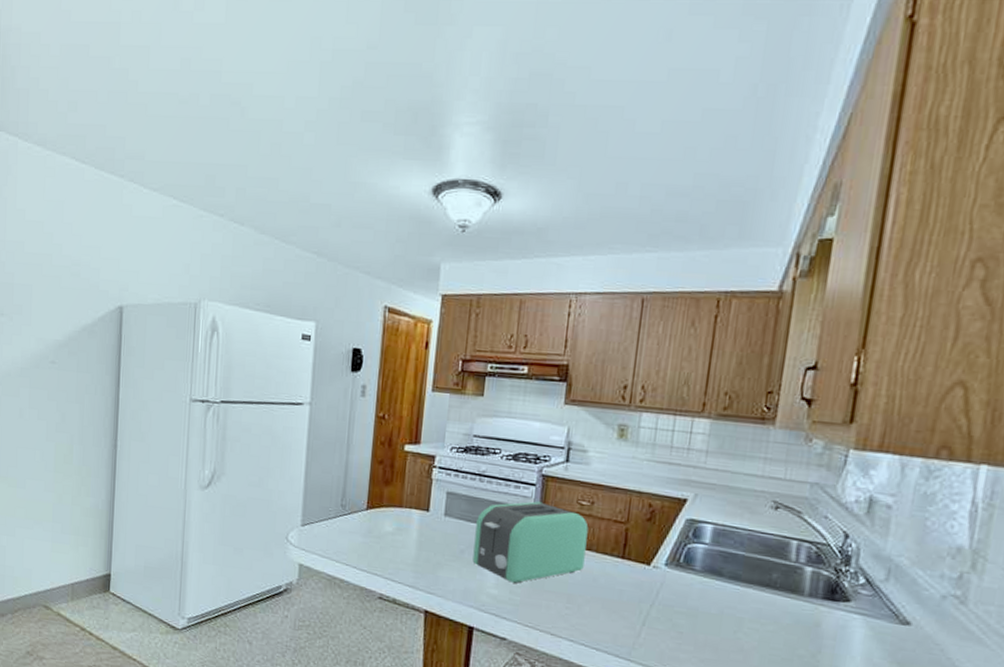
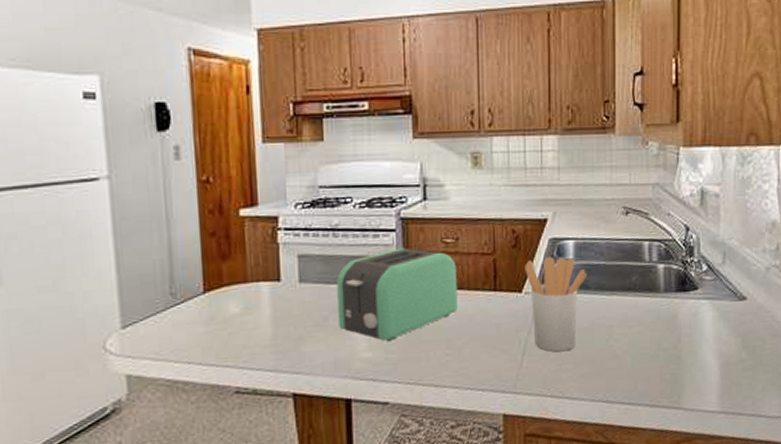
utensil holder: none [656,535,722,632] -> present [525,257,586,352]

